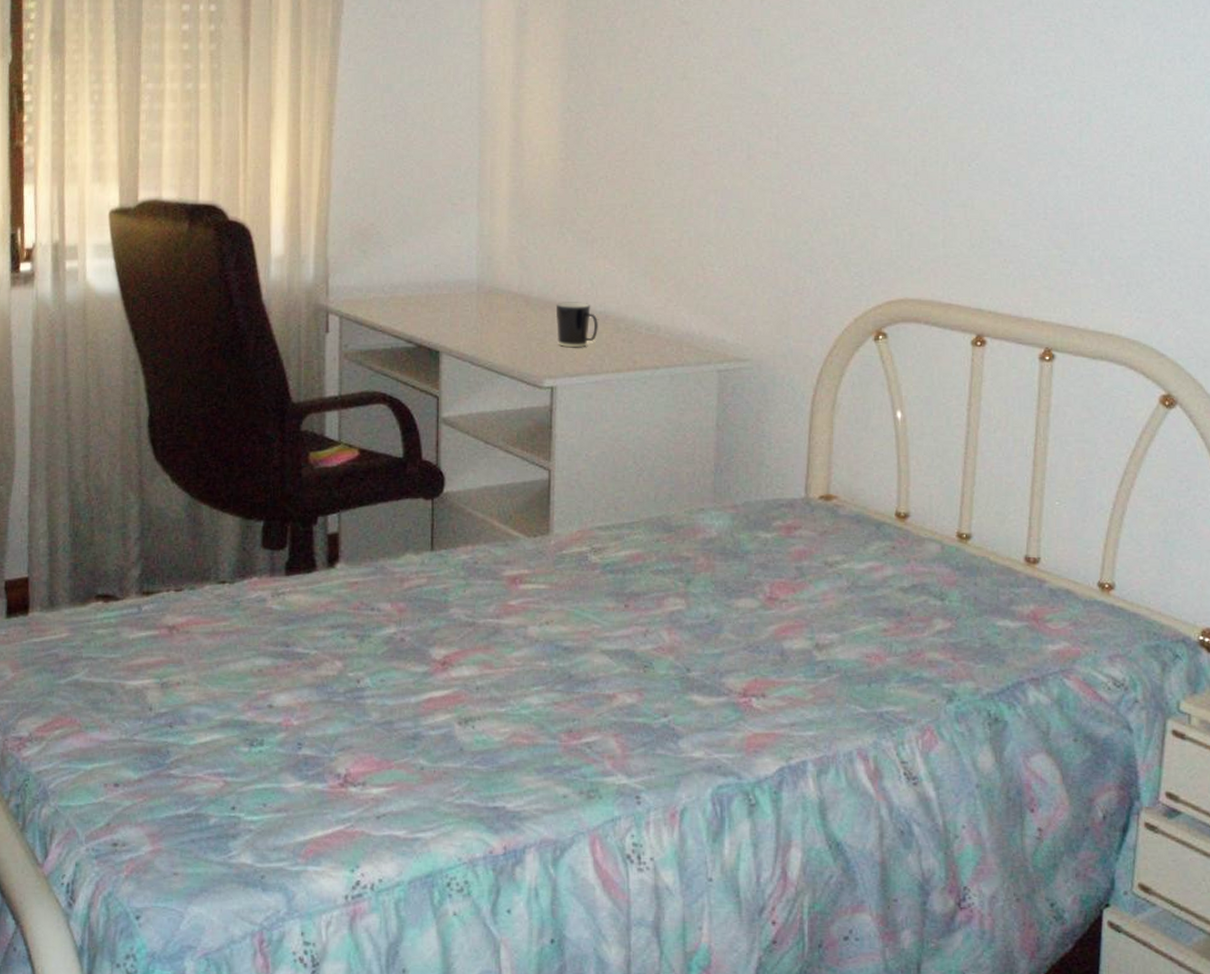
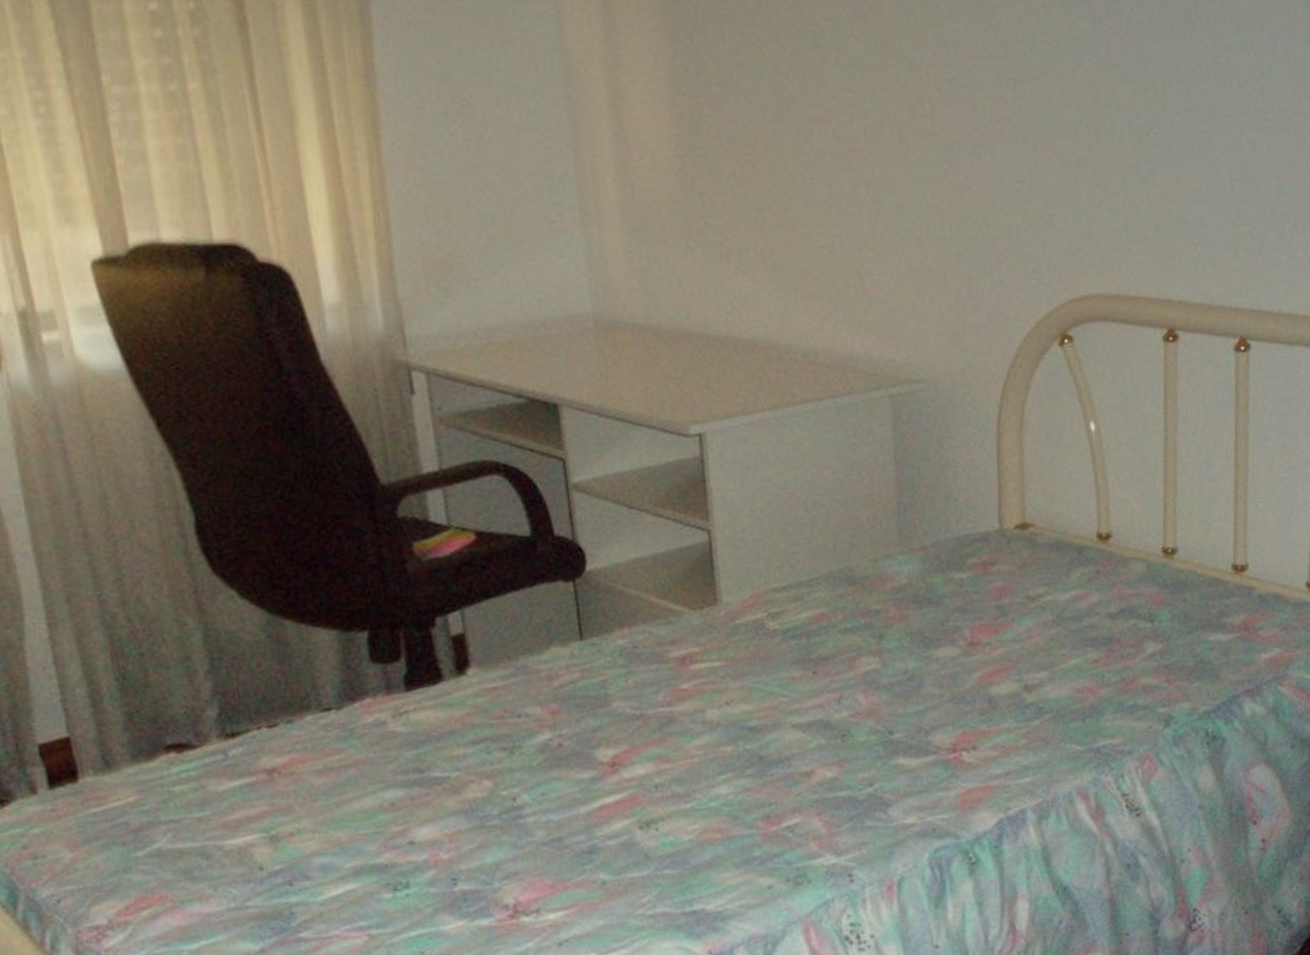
mug: present [555,302,598,348] -> none [692,329,747,386]

